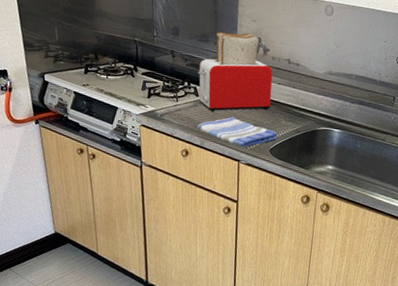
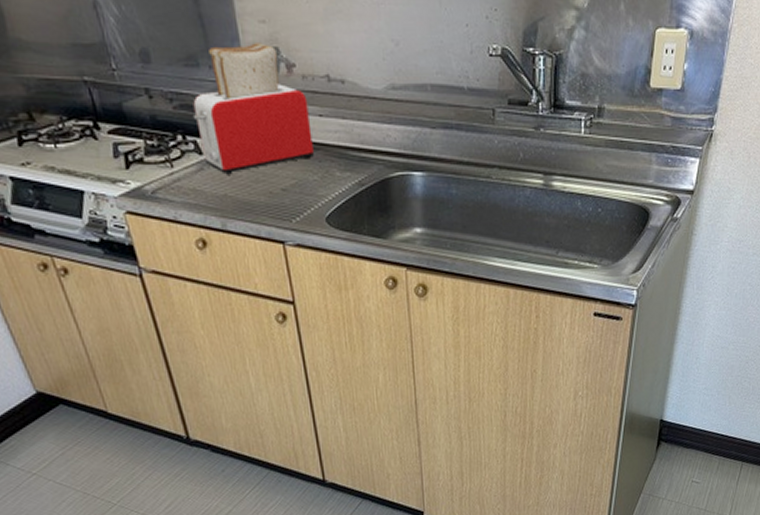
dish towel: present [197,116,278,147] -> none [212,177,334,221]

